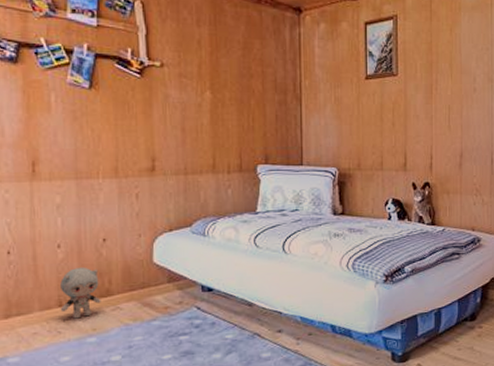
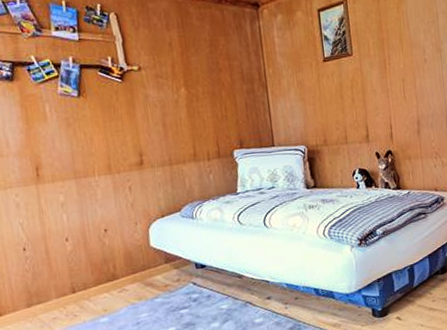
plush toy: present [60,268,101,319] -> none [71,256,109,303]

